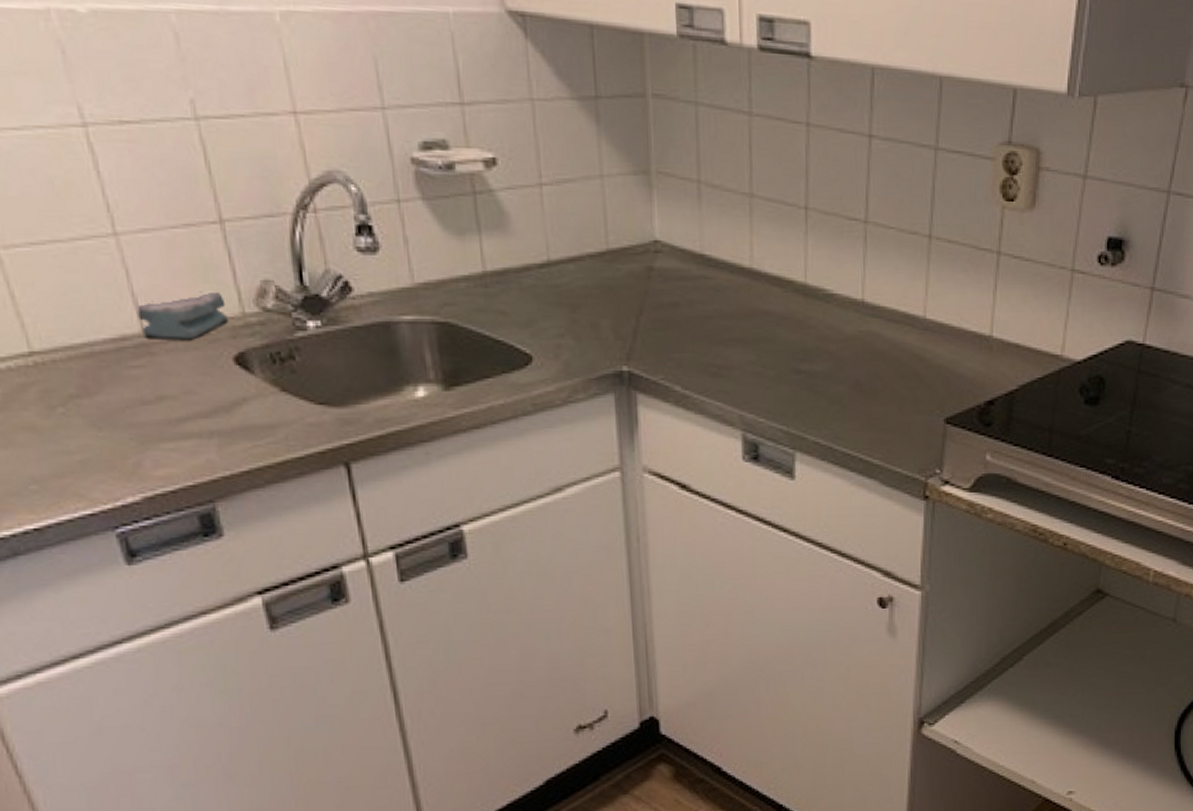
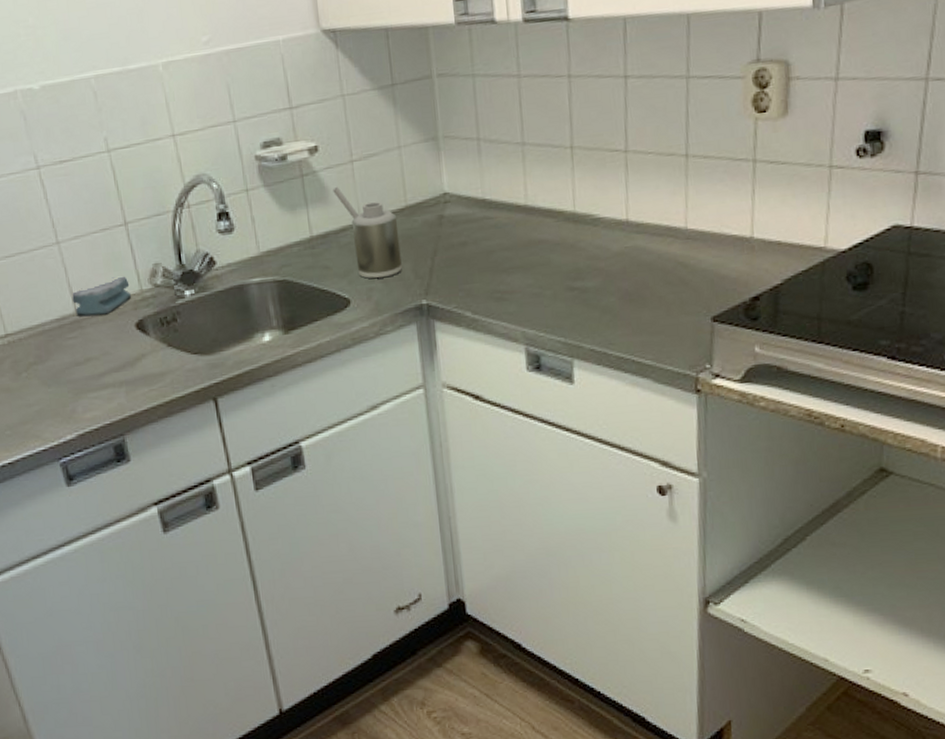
soap dispenser: none [514,213,599,334] -> present [333,186,402,279]

